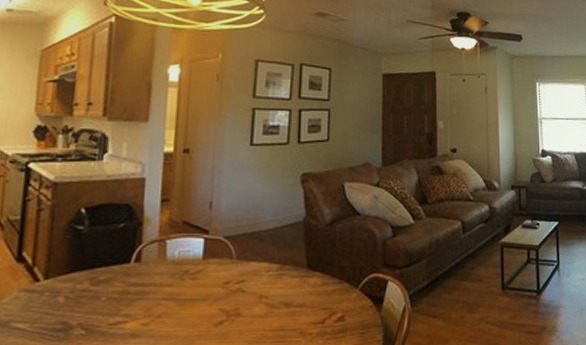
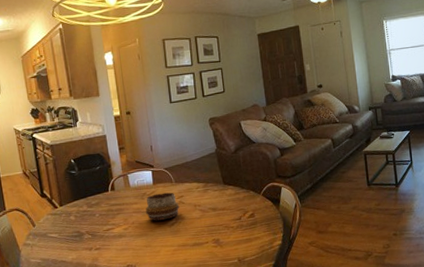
decorative bowl: none [181,273,237,316] -> present [145,192,180,221]

